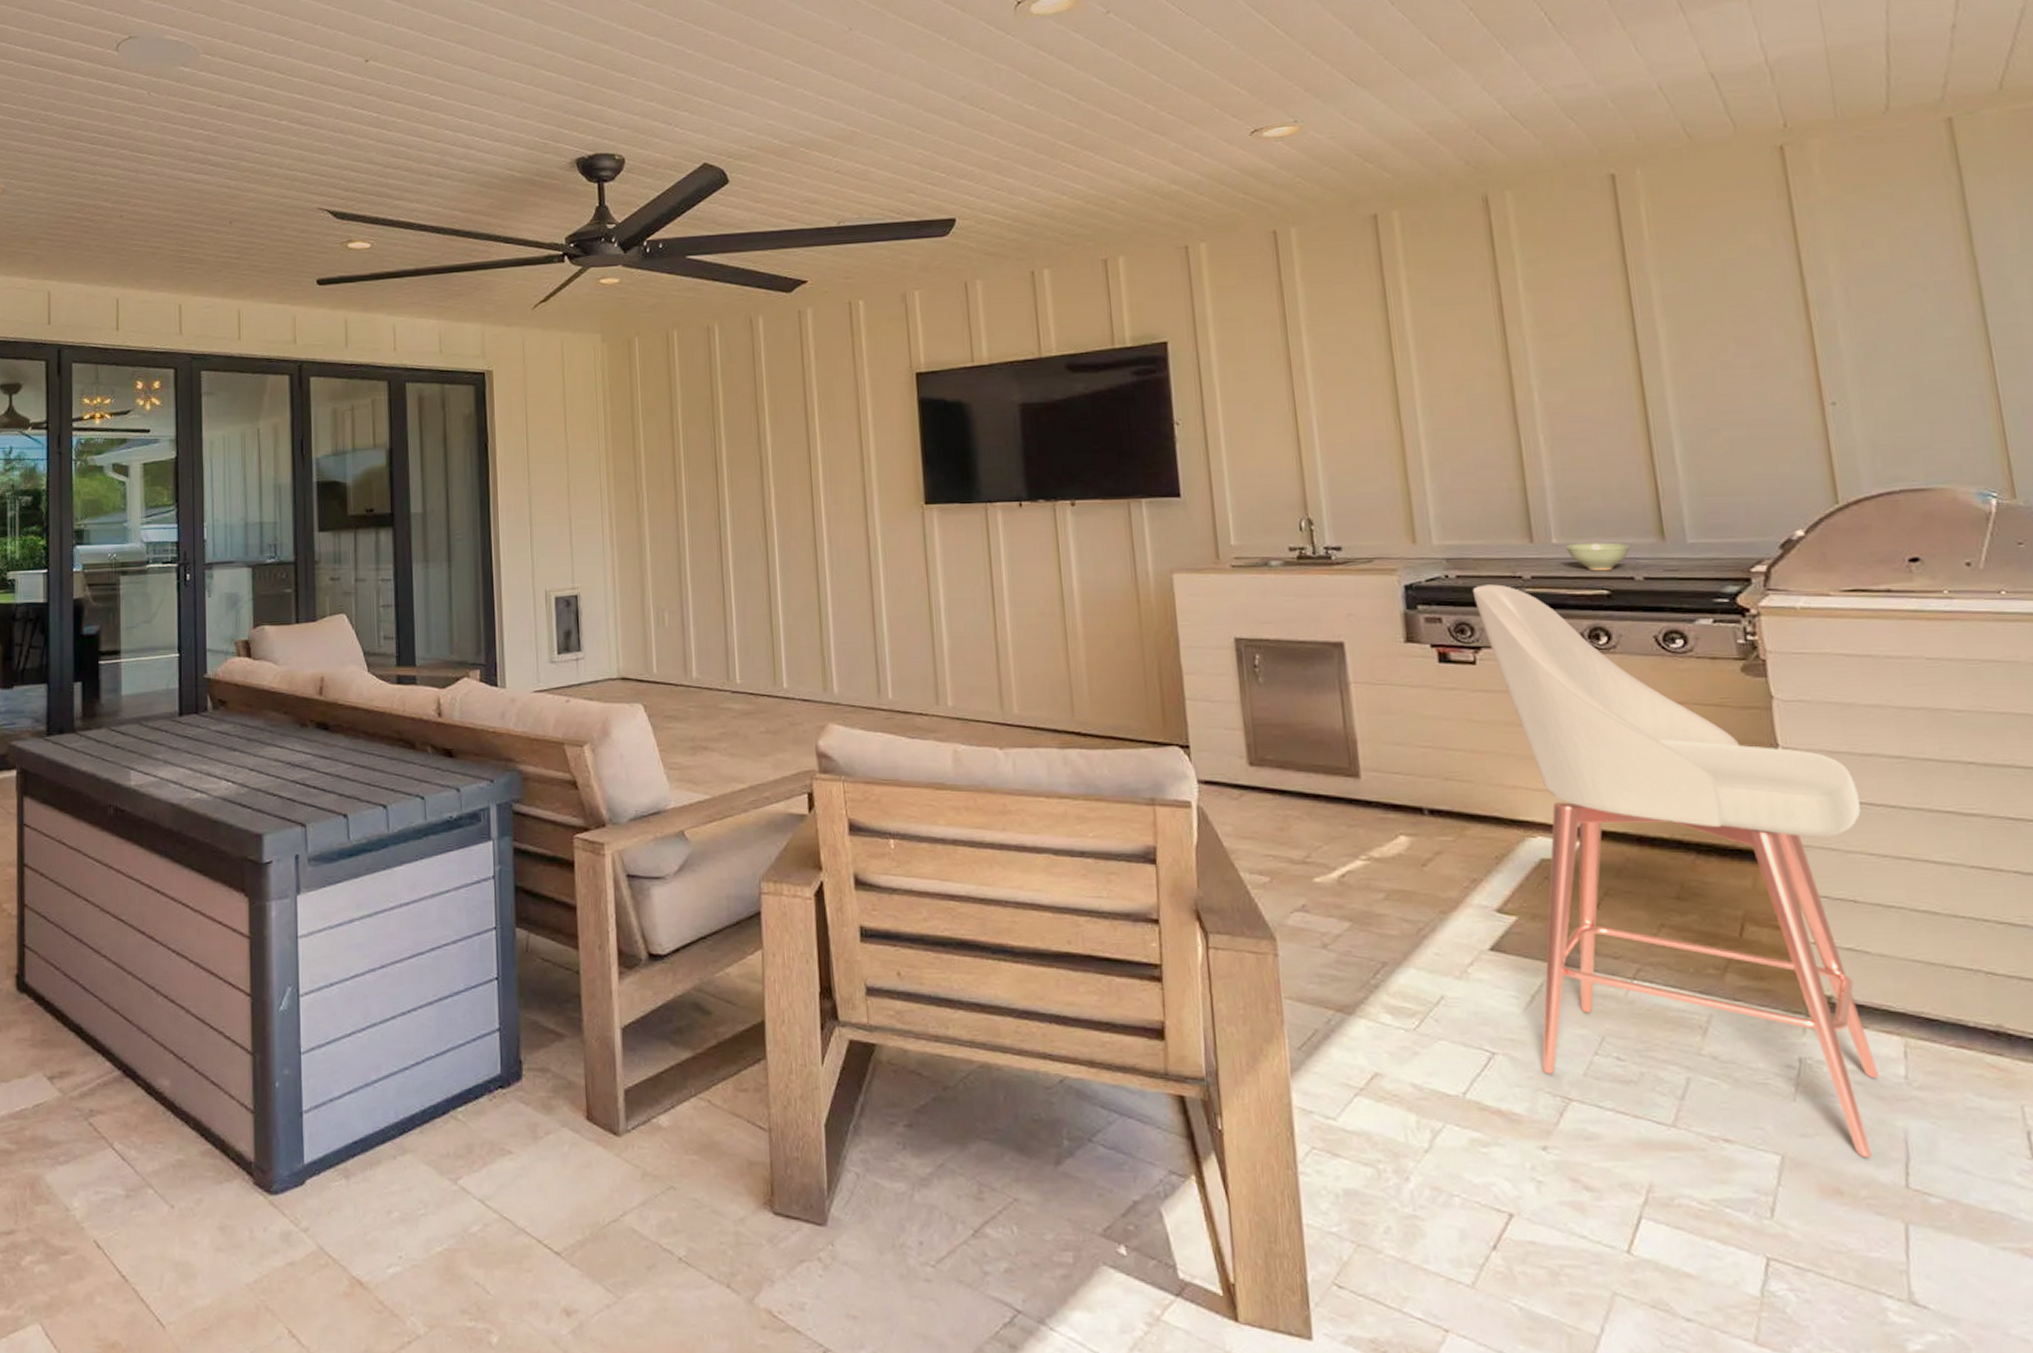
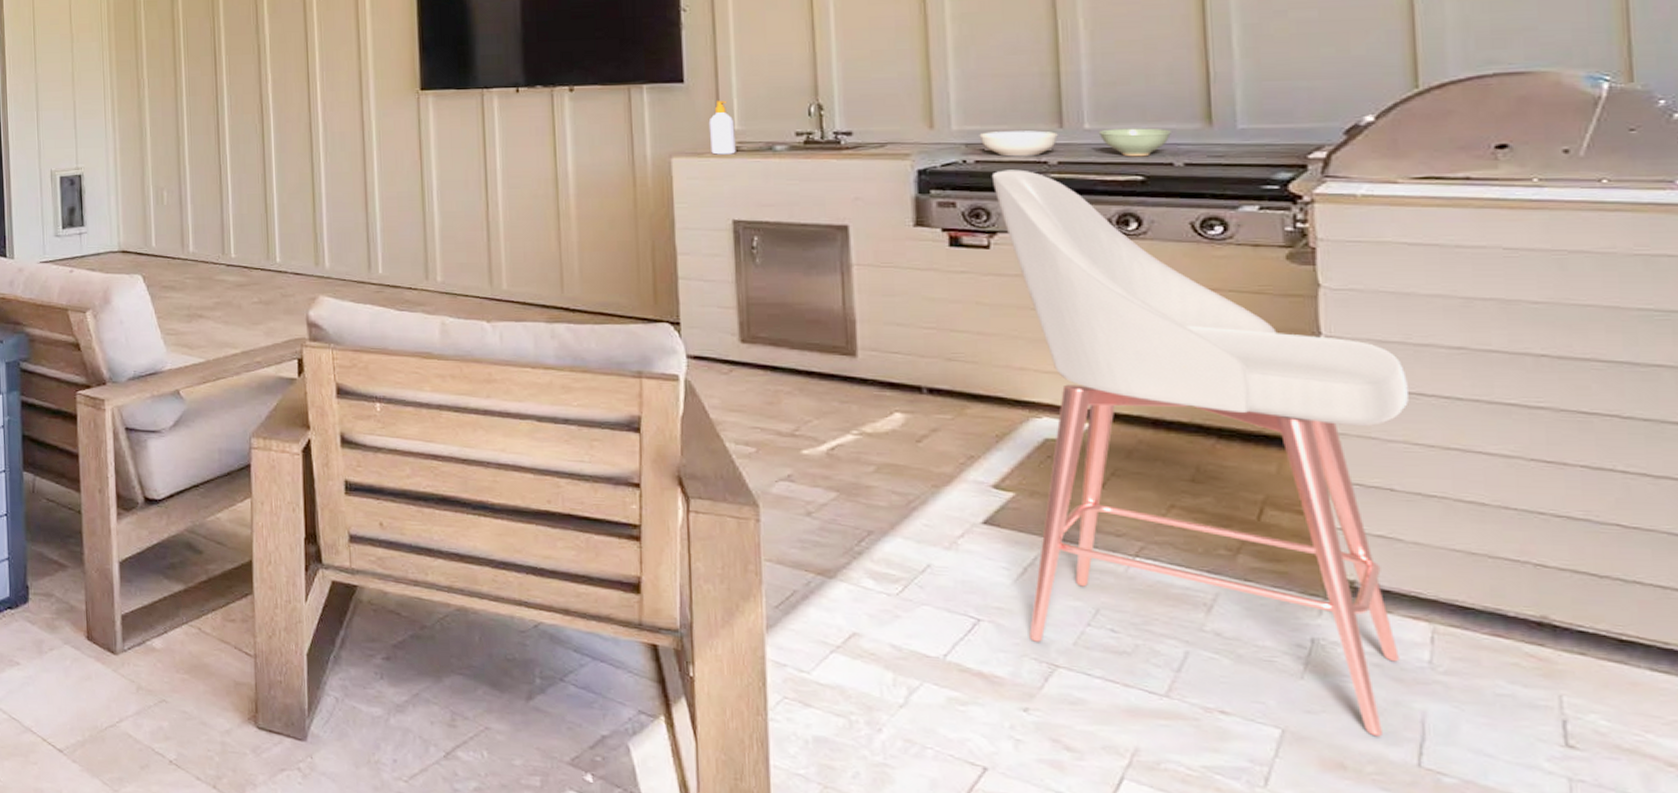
soap bottle: none [1206,515,1234,571] -> present [708,100,736,155]
bowl: none [1458,545,1530,572] -> present [979,130,1058,157]

